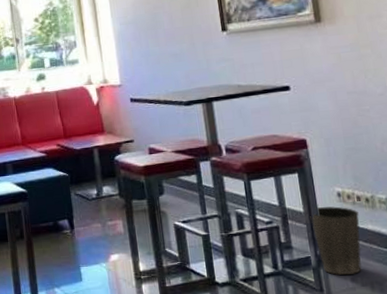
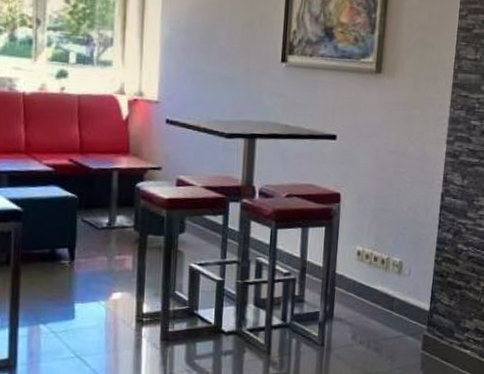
waste basket: present [310,206,362,275] -> none [327,264,373,332]

